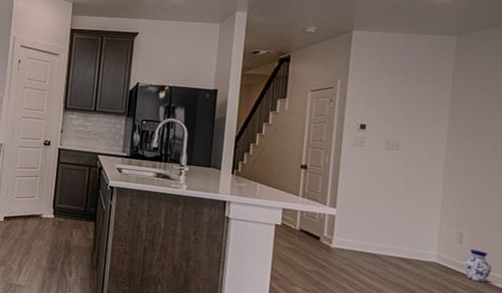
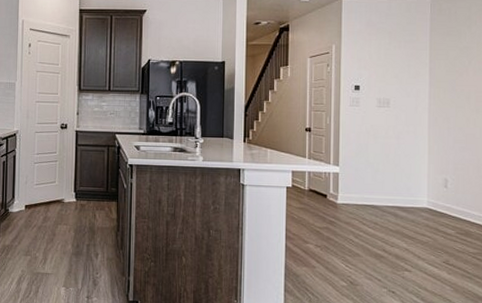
vase: present [463,249,492,283] -> none [449,193,473,222]

